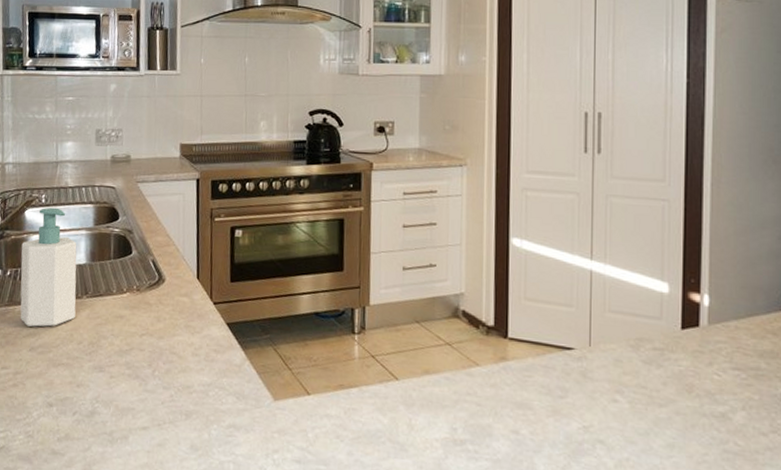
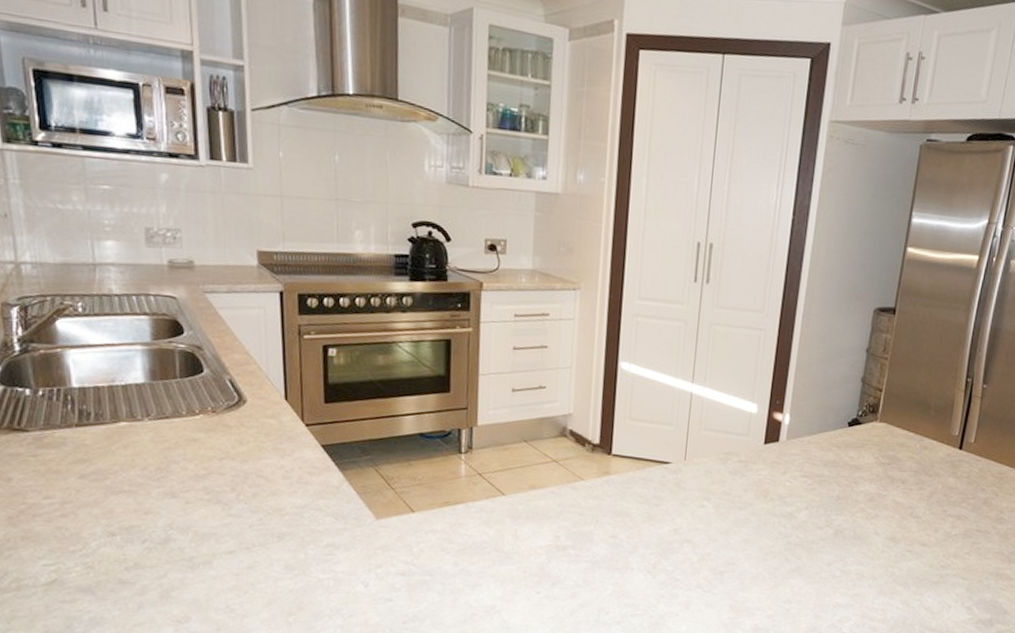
soap bottle: present [20,207,77,327] -> none [55,317,136,453]

